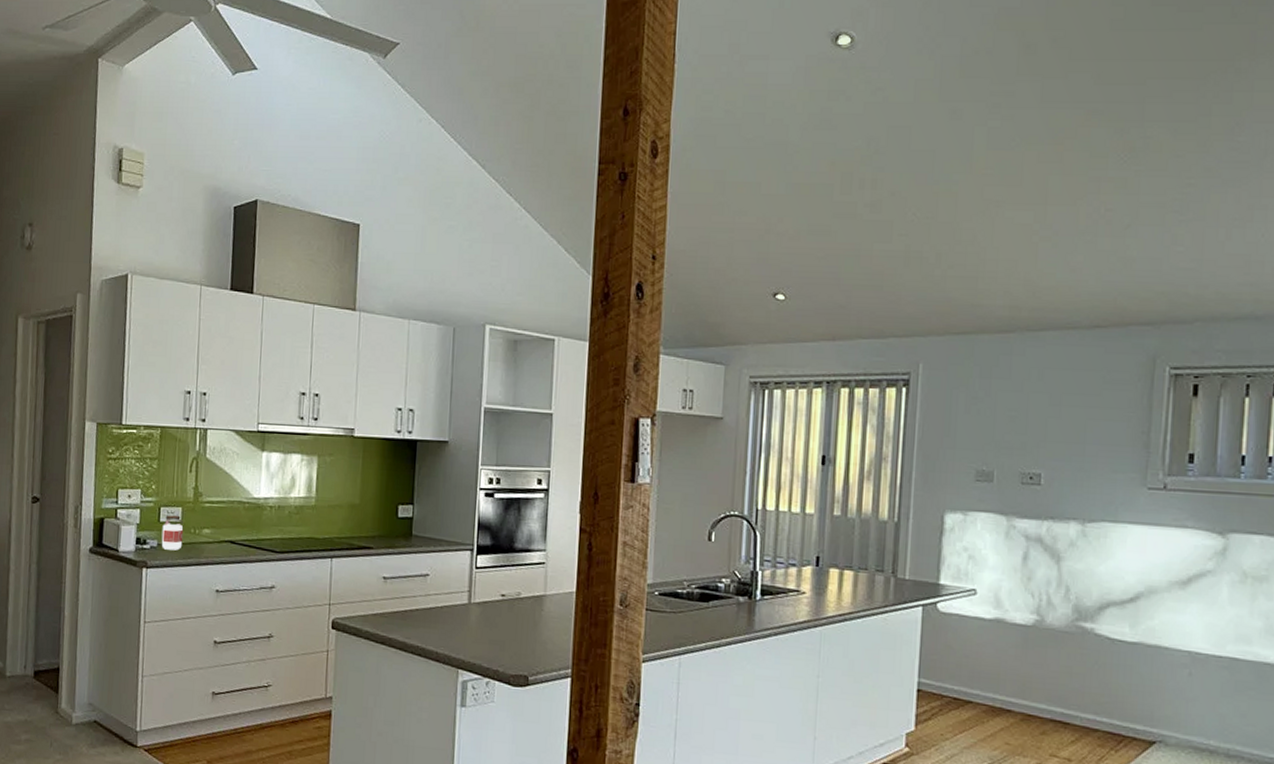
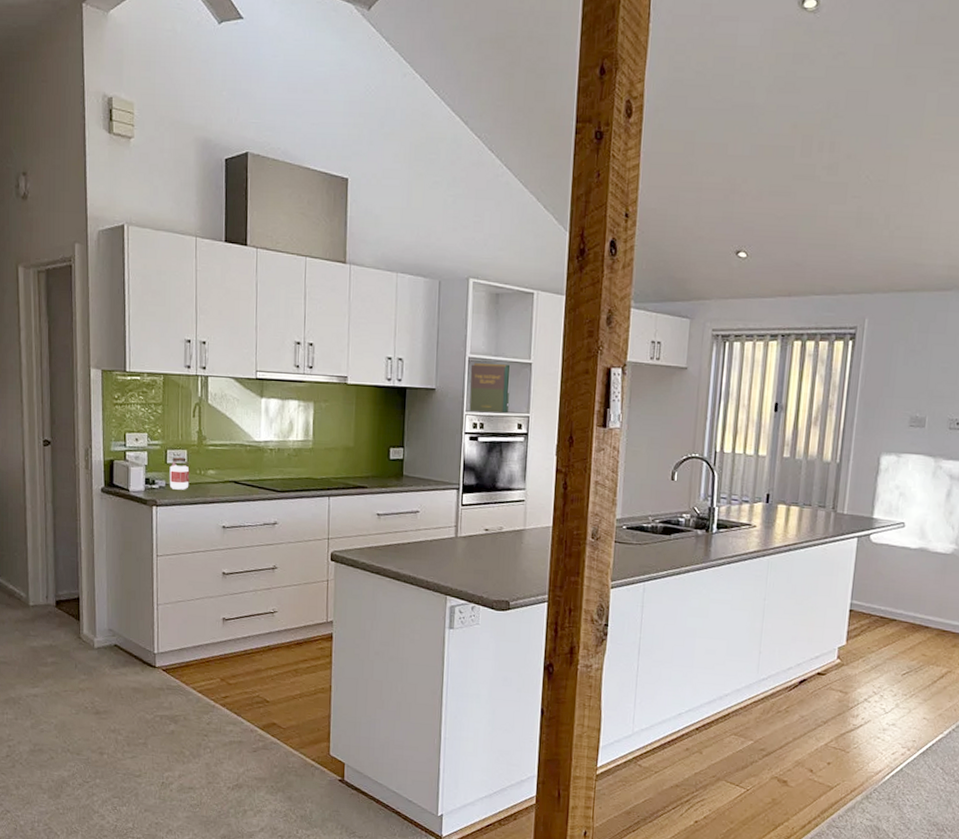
books: none [485,414,529,468] -> present [469,363,510,414]

